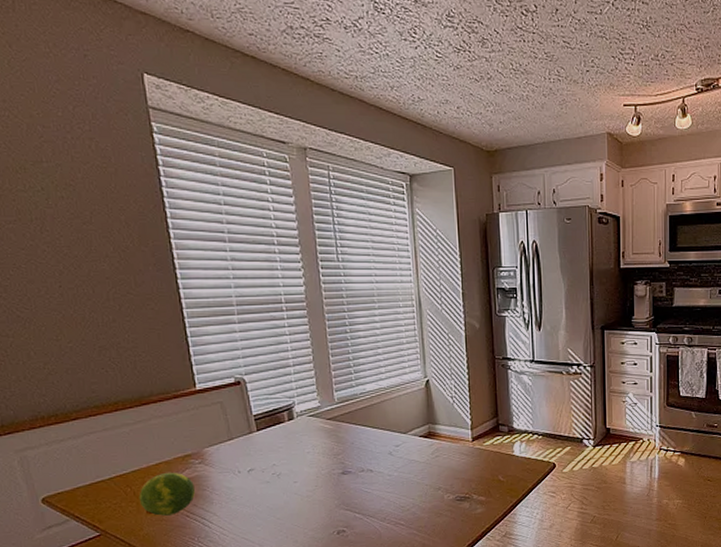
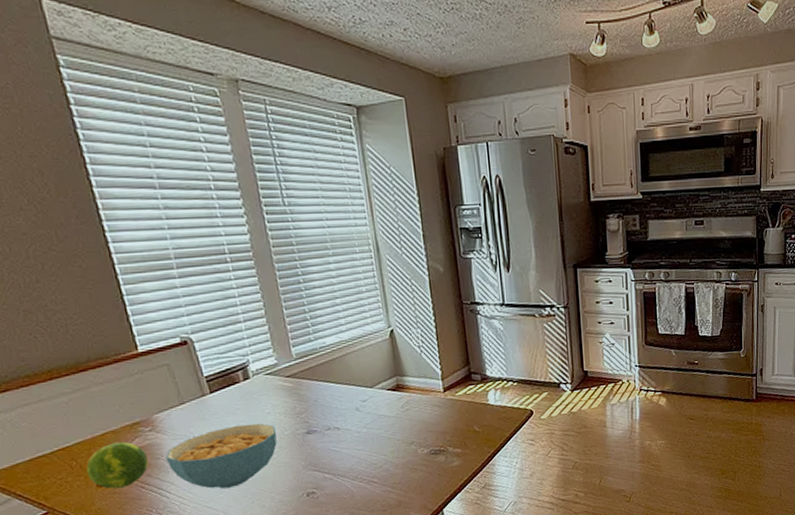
cereal bowl: none [211,461,315,522] -> present [165,423,277,489]

